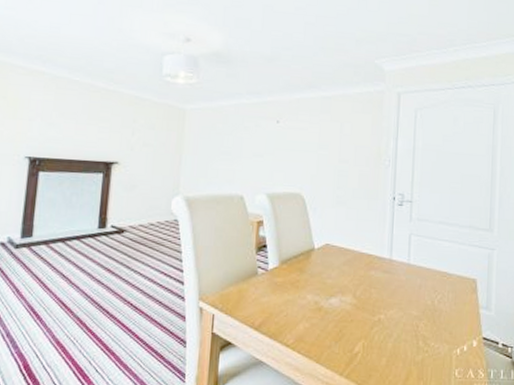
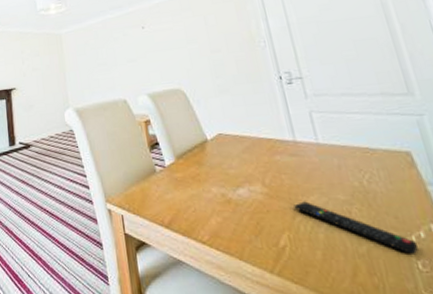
remote control: none [375,314,459,364] -> present [294,201,419,254]

